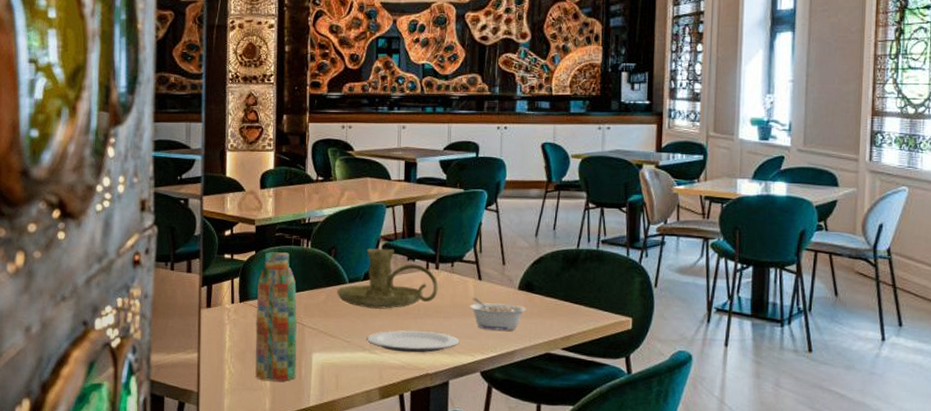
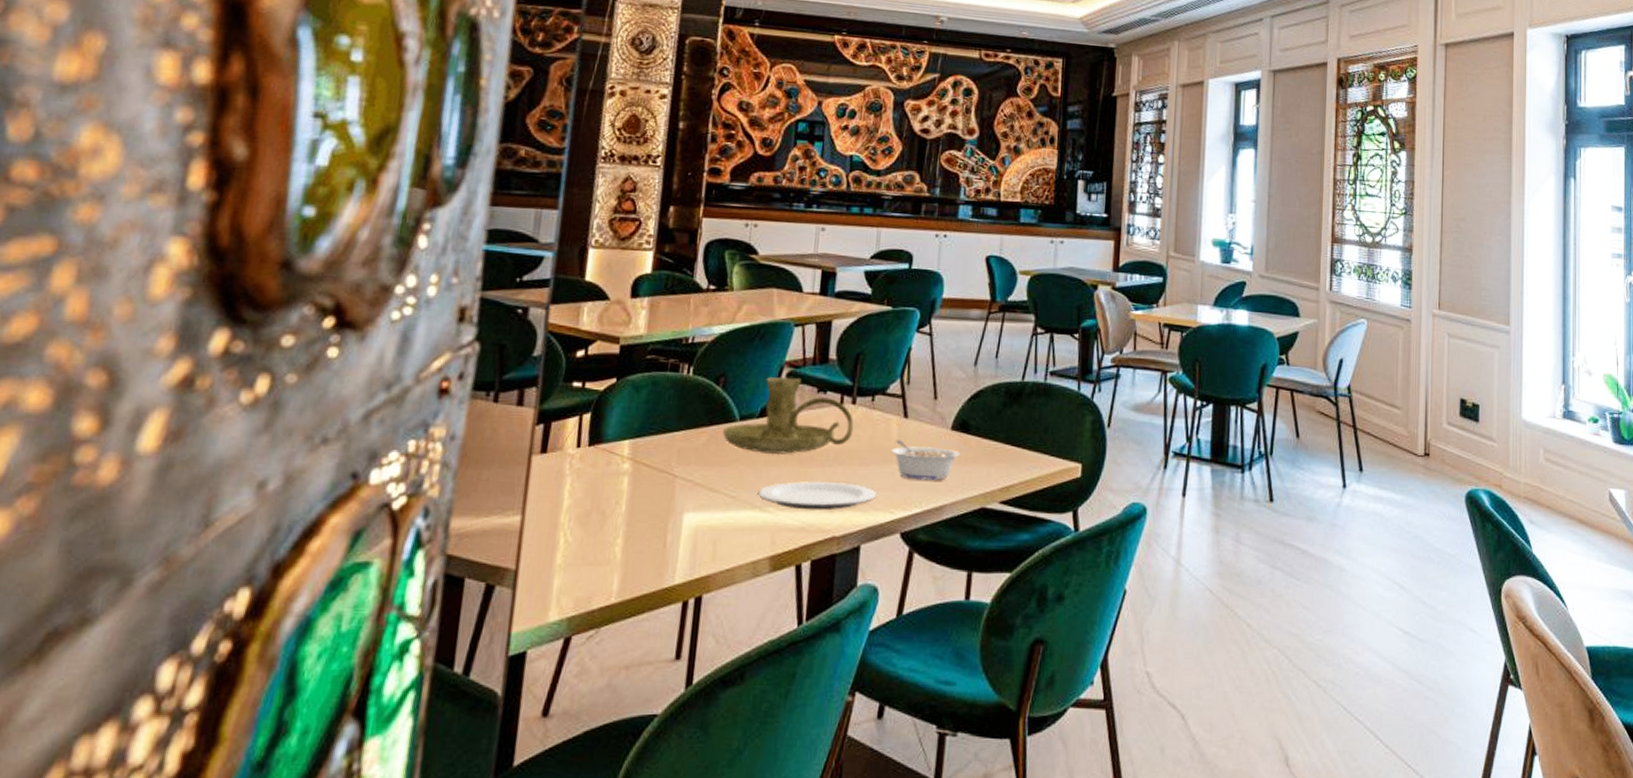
water bottle: present [255,252,297,381] -> none [601,379,669,552]

